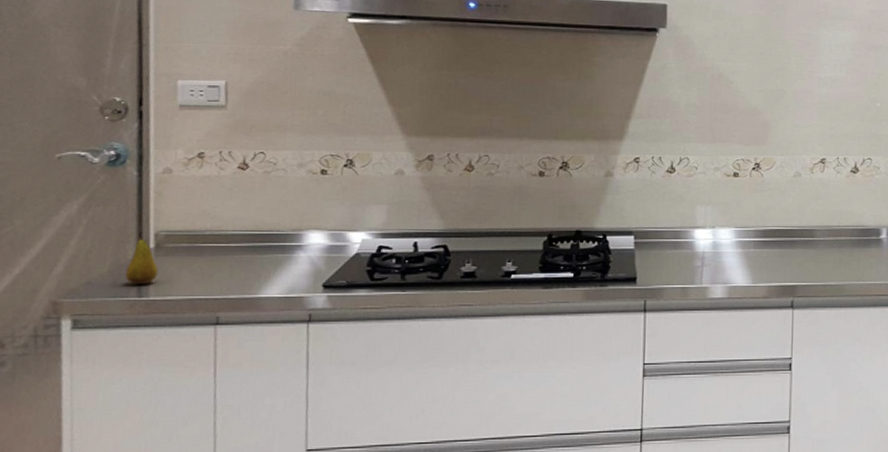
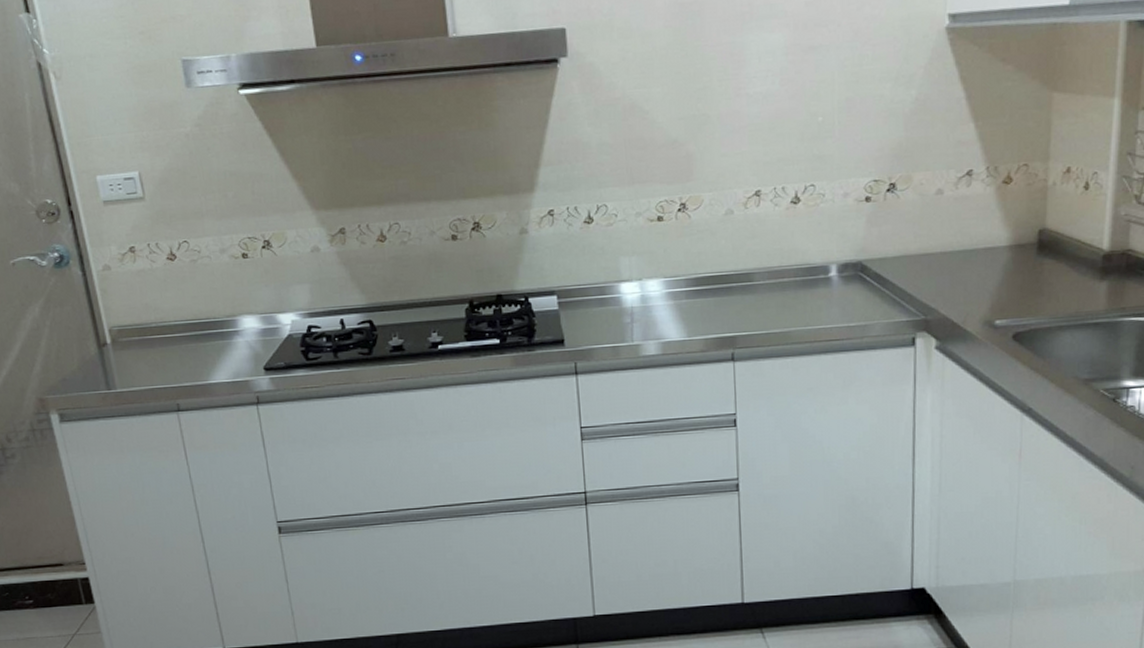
fruit: present [125,232,158,284] -> none [91,329,119,378]

